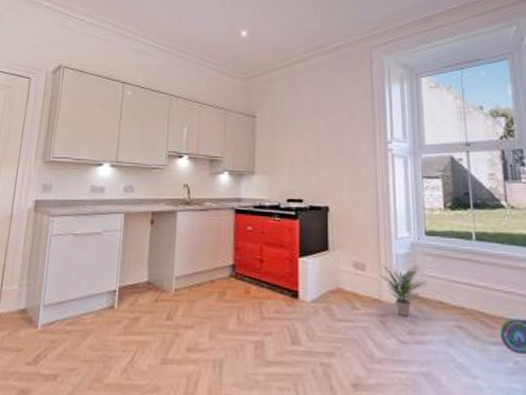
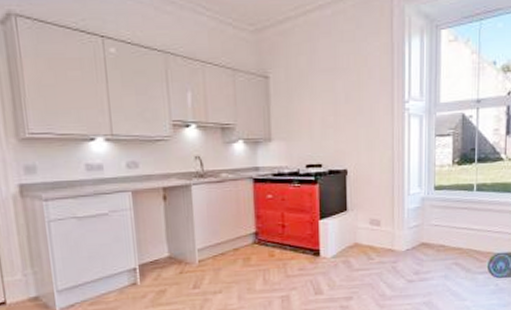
potted plant: present [379,264,426,317] -> none [393,216,432,261]

